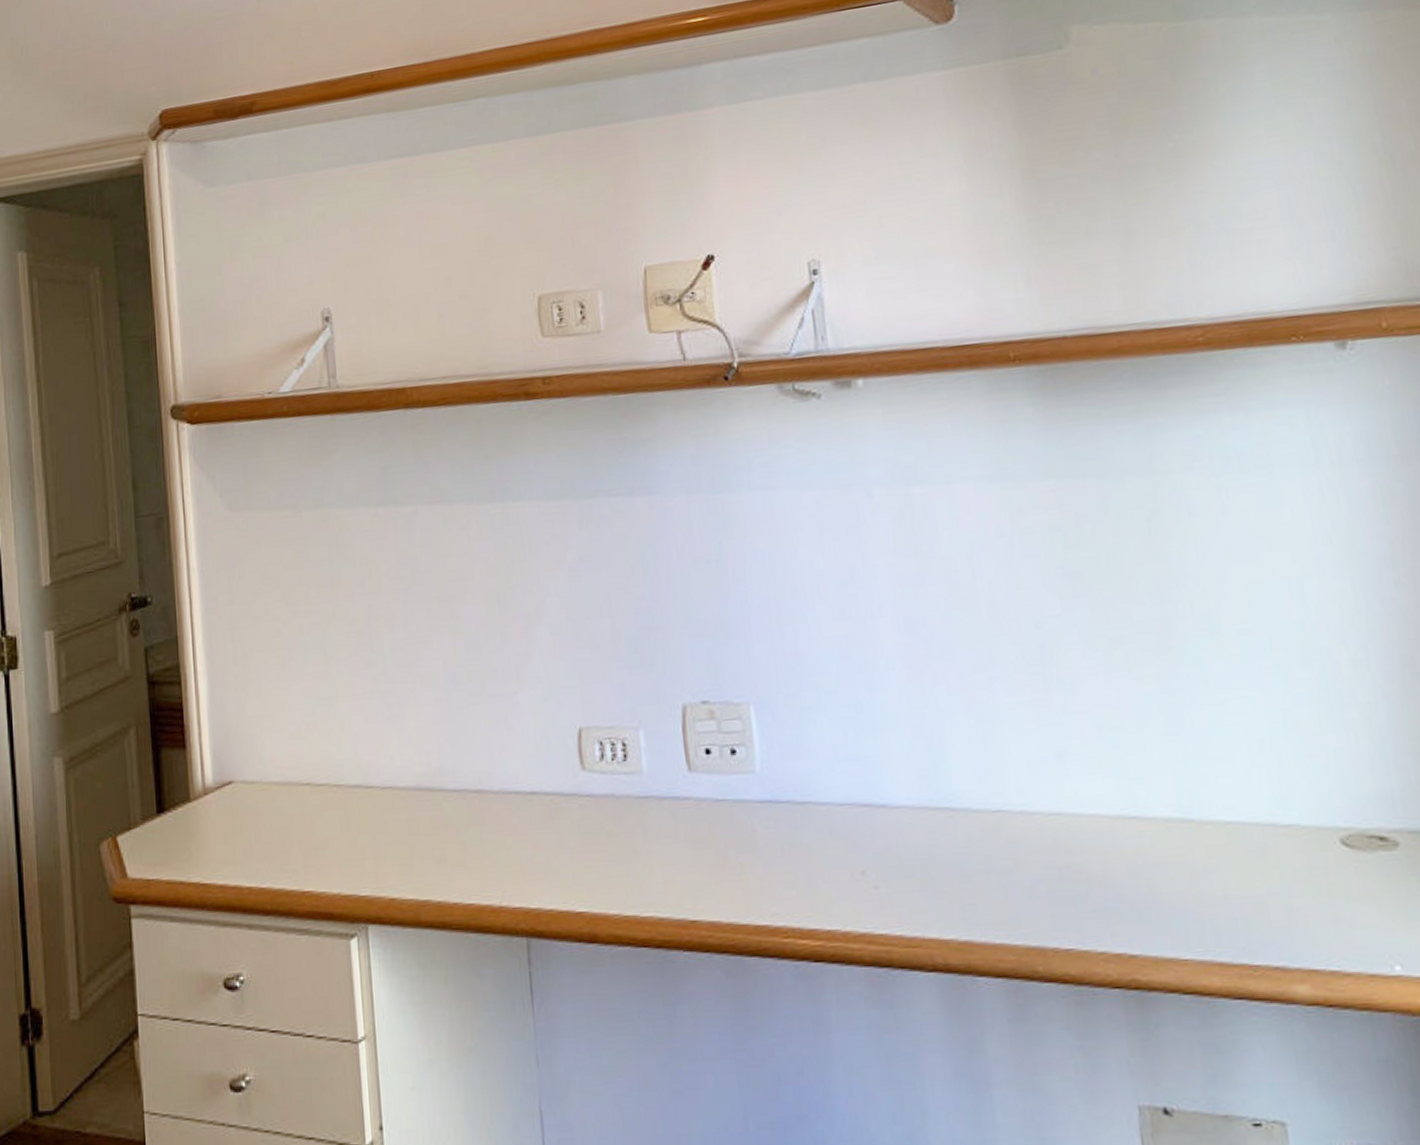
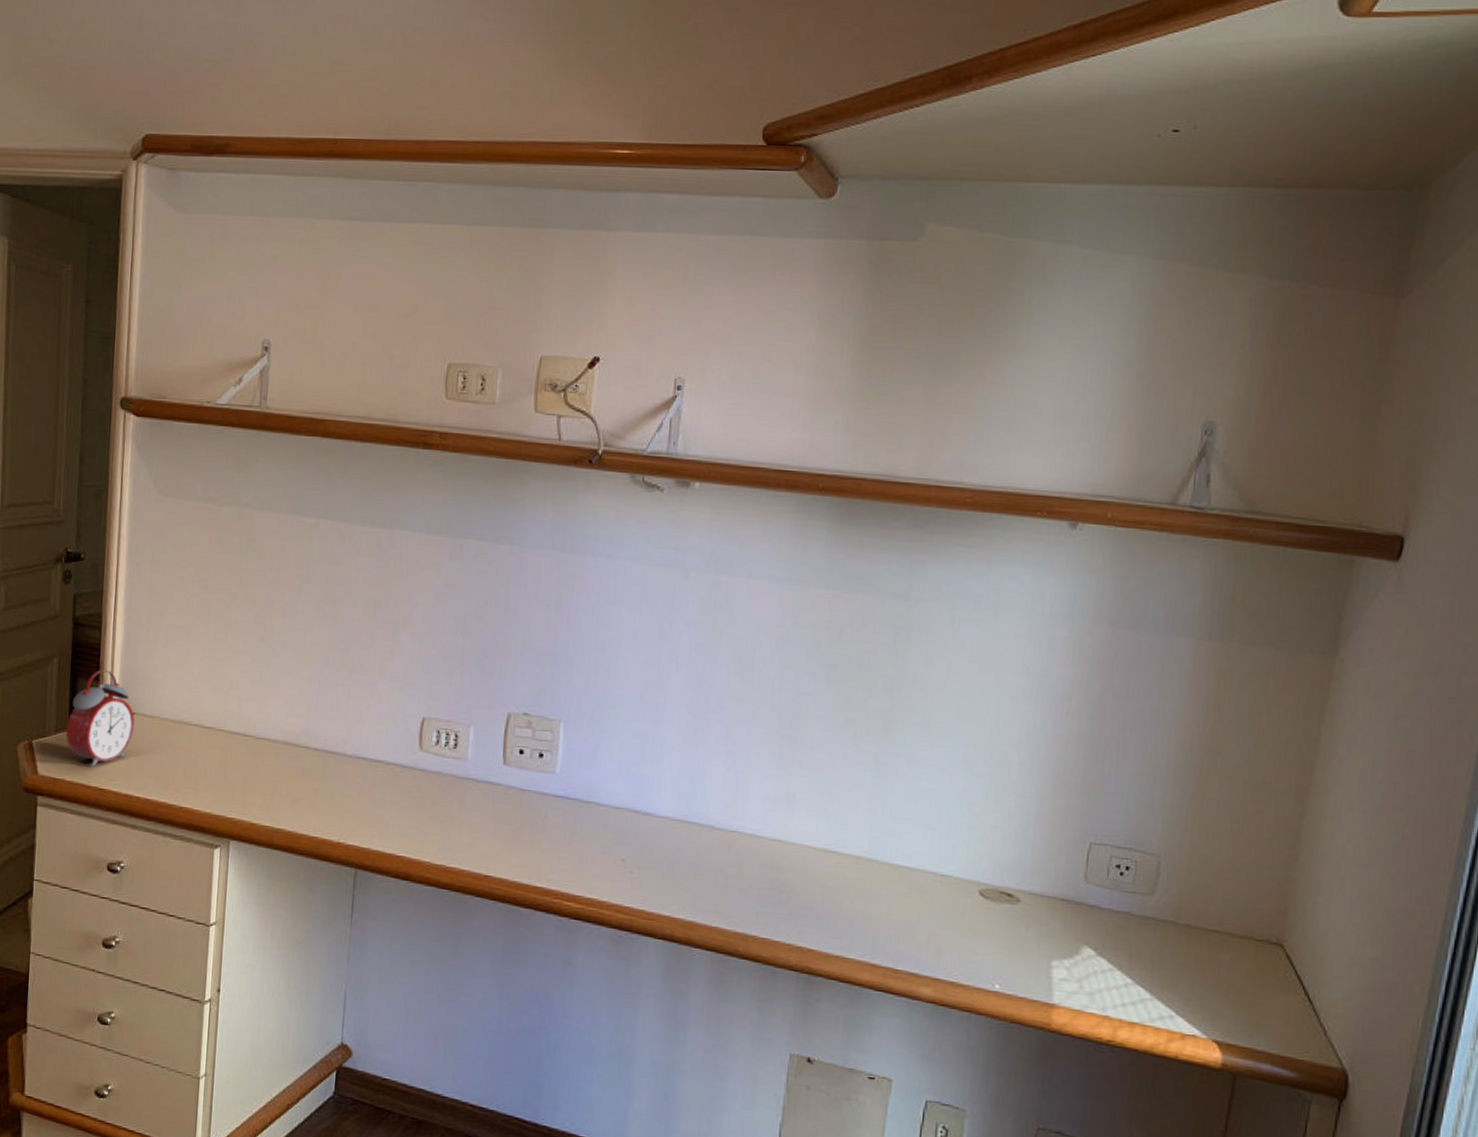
alarm clock: none [154,733,235,857] -> present [66,669,135,766]

